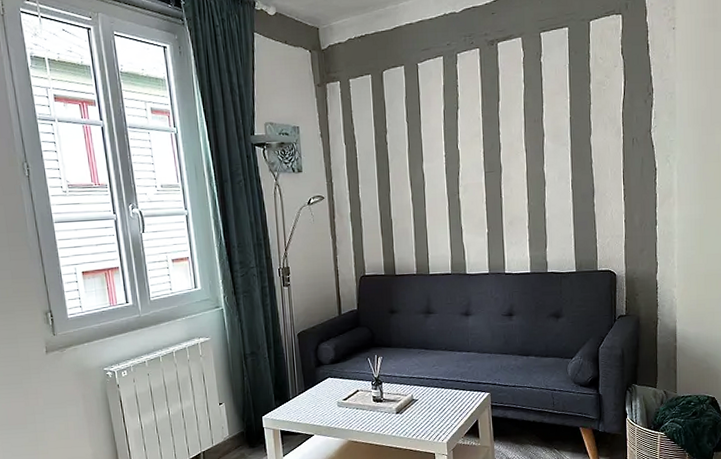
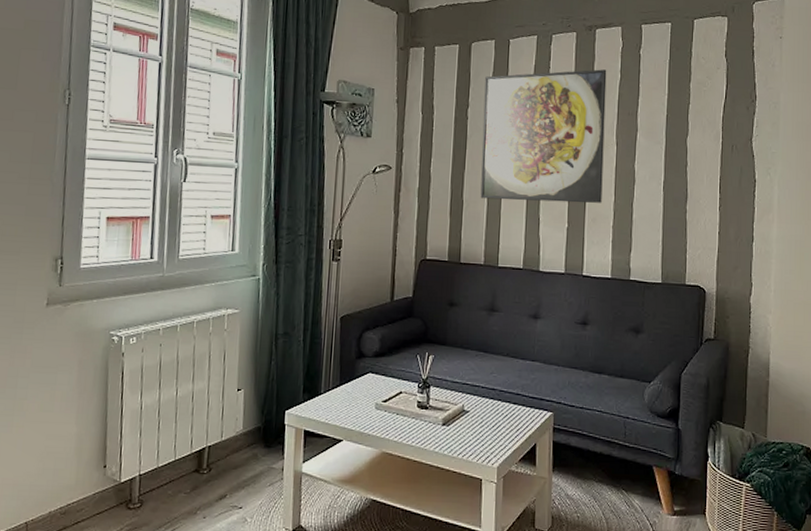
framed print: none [399,81,517,216] -> present [480,69,607,203]

